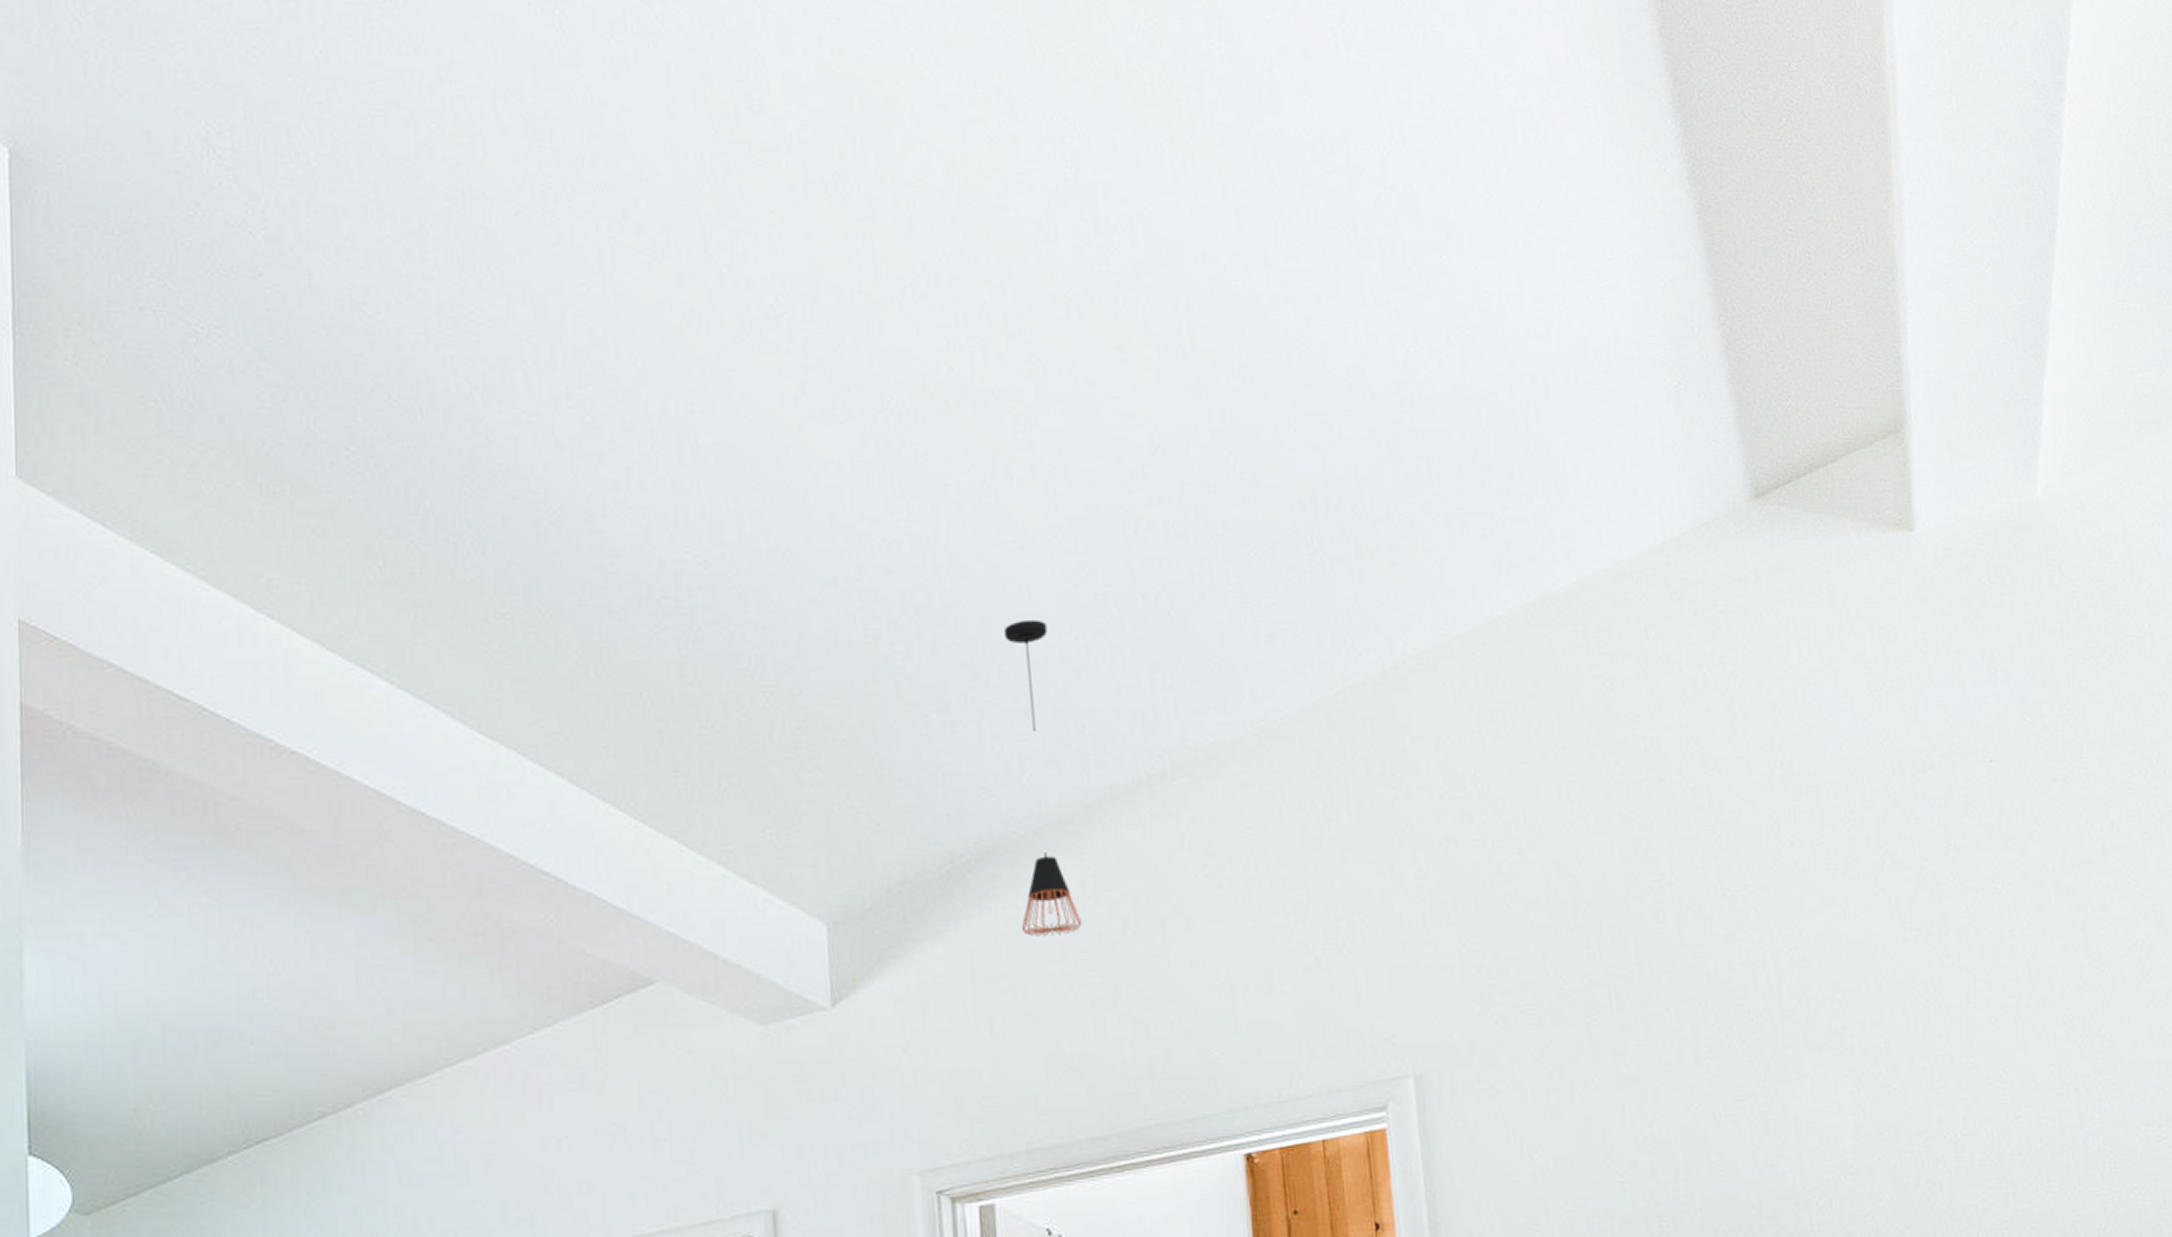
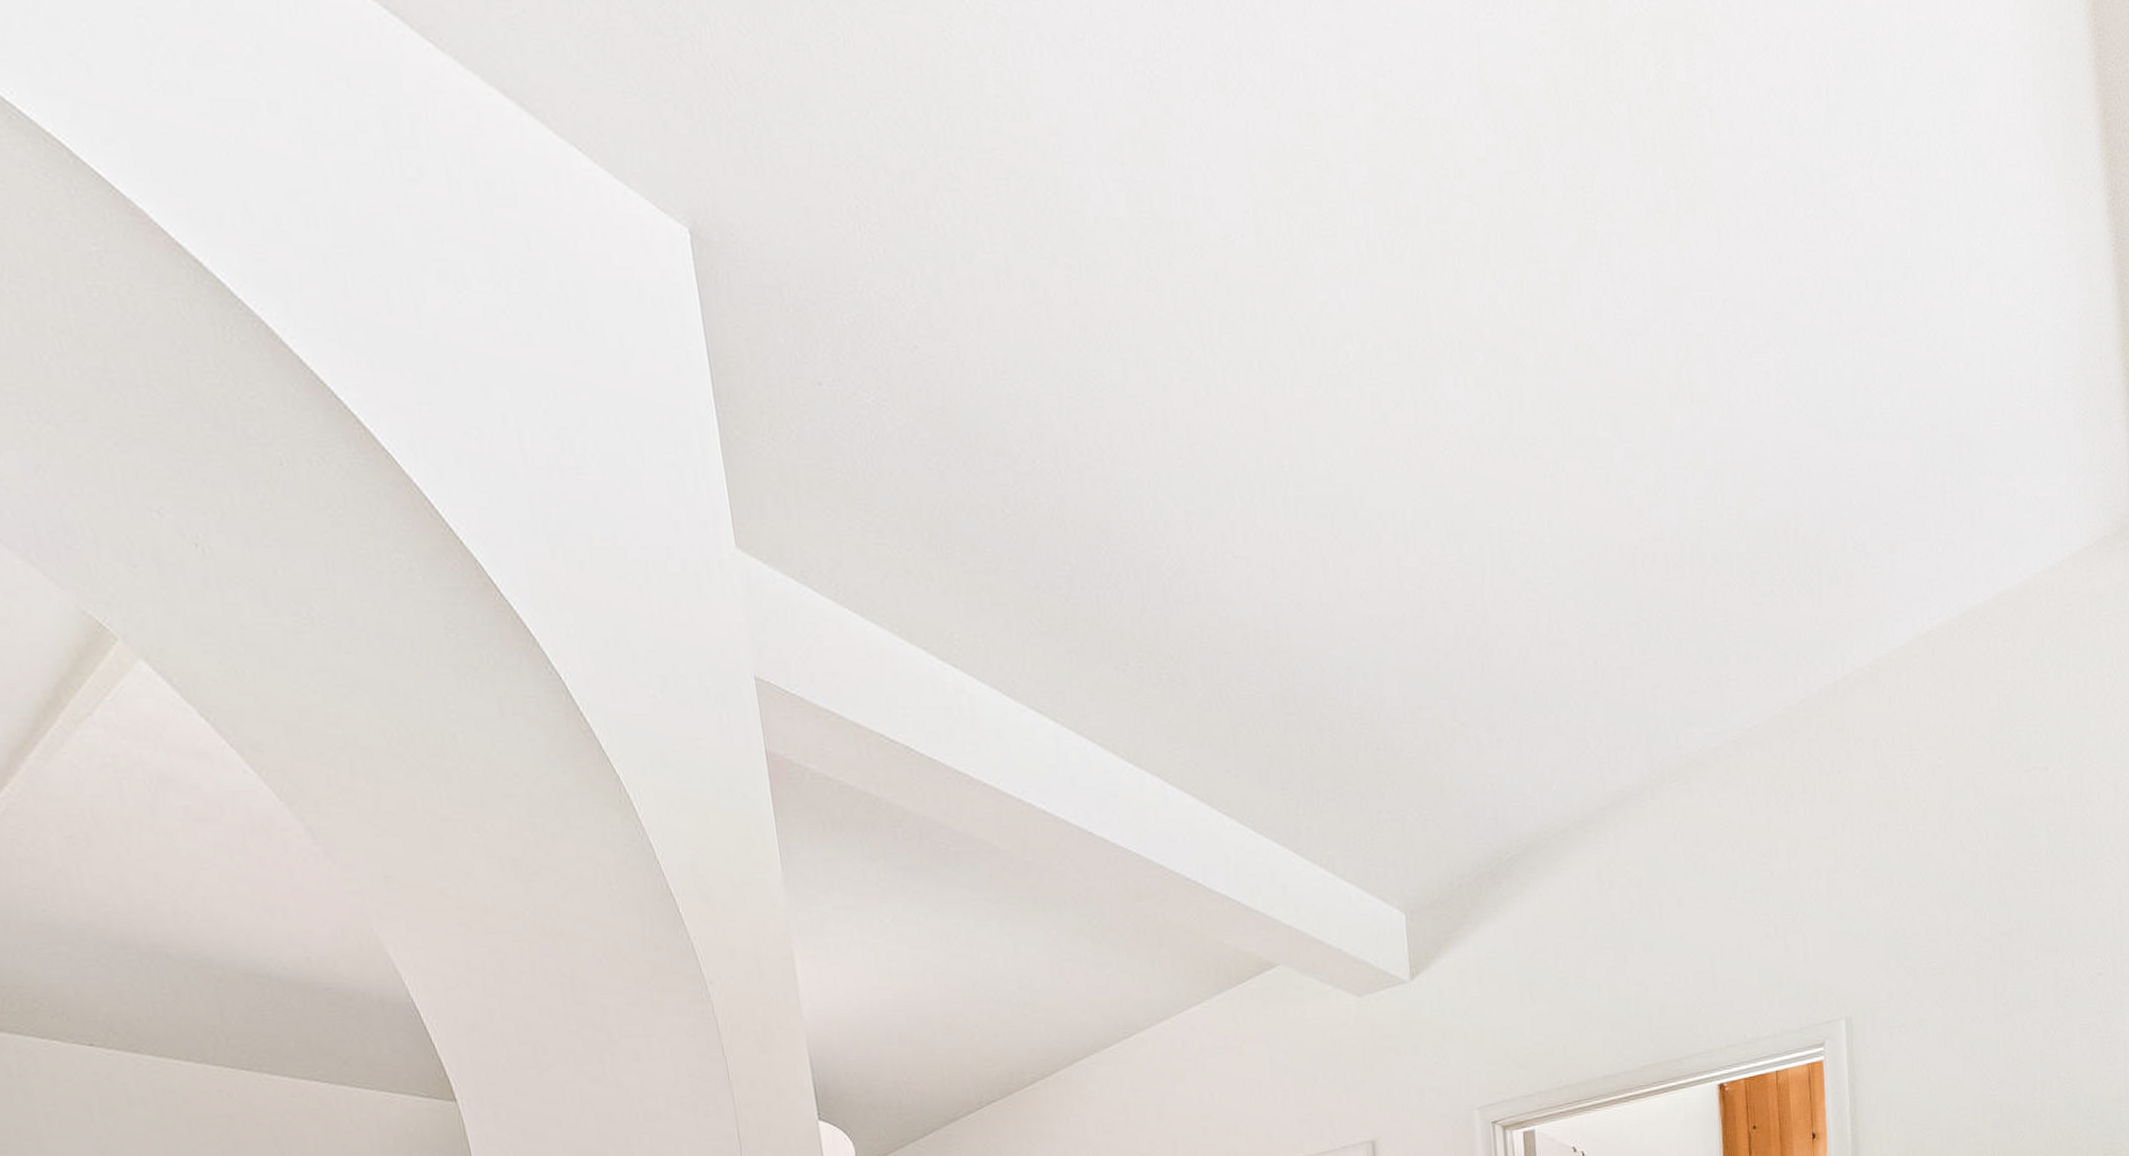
pendant light: present [1003,619,1082,938] -> none [1537,647,1599,918]

